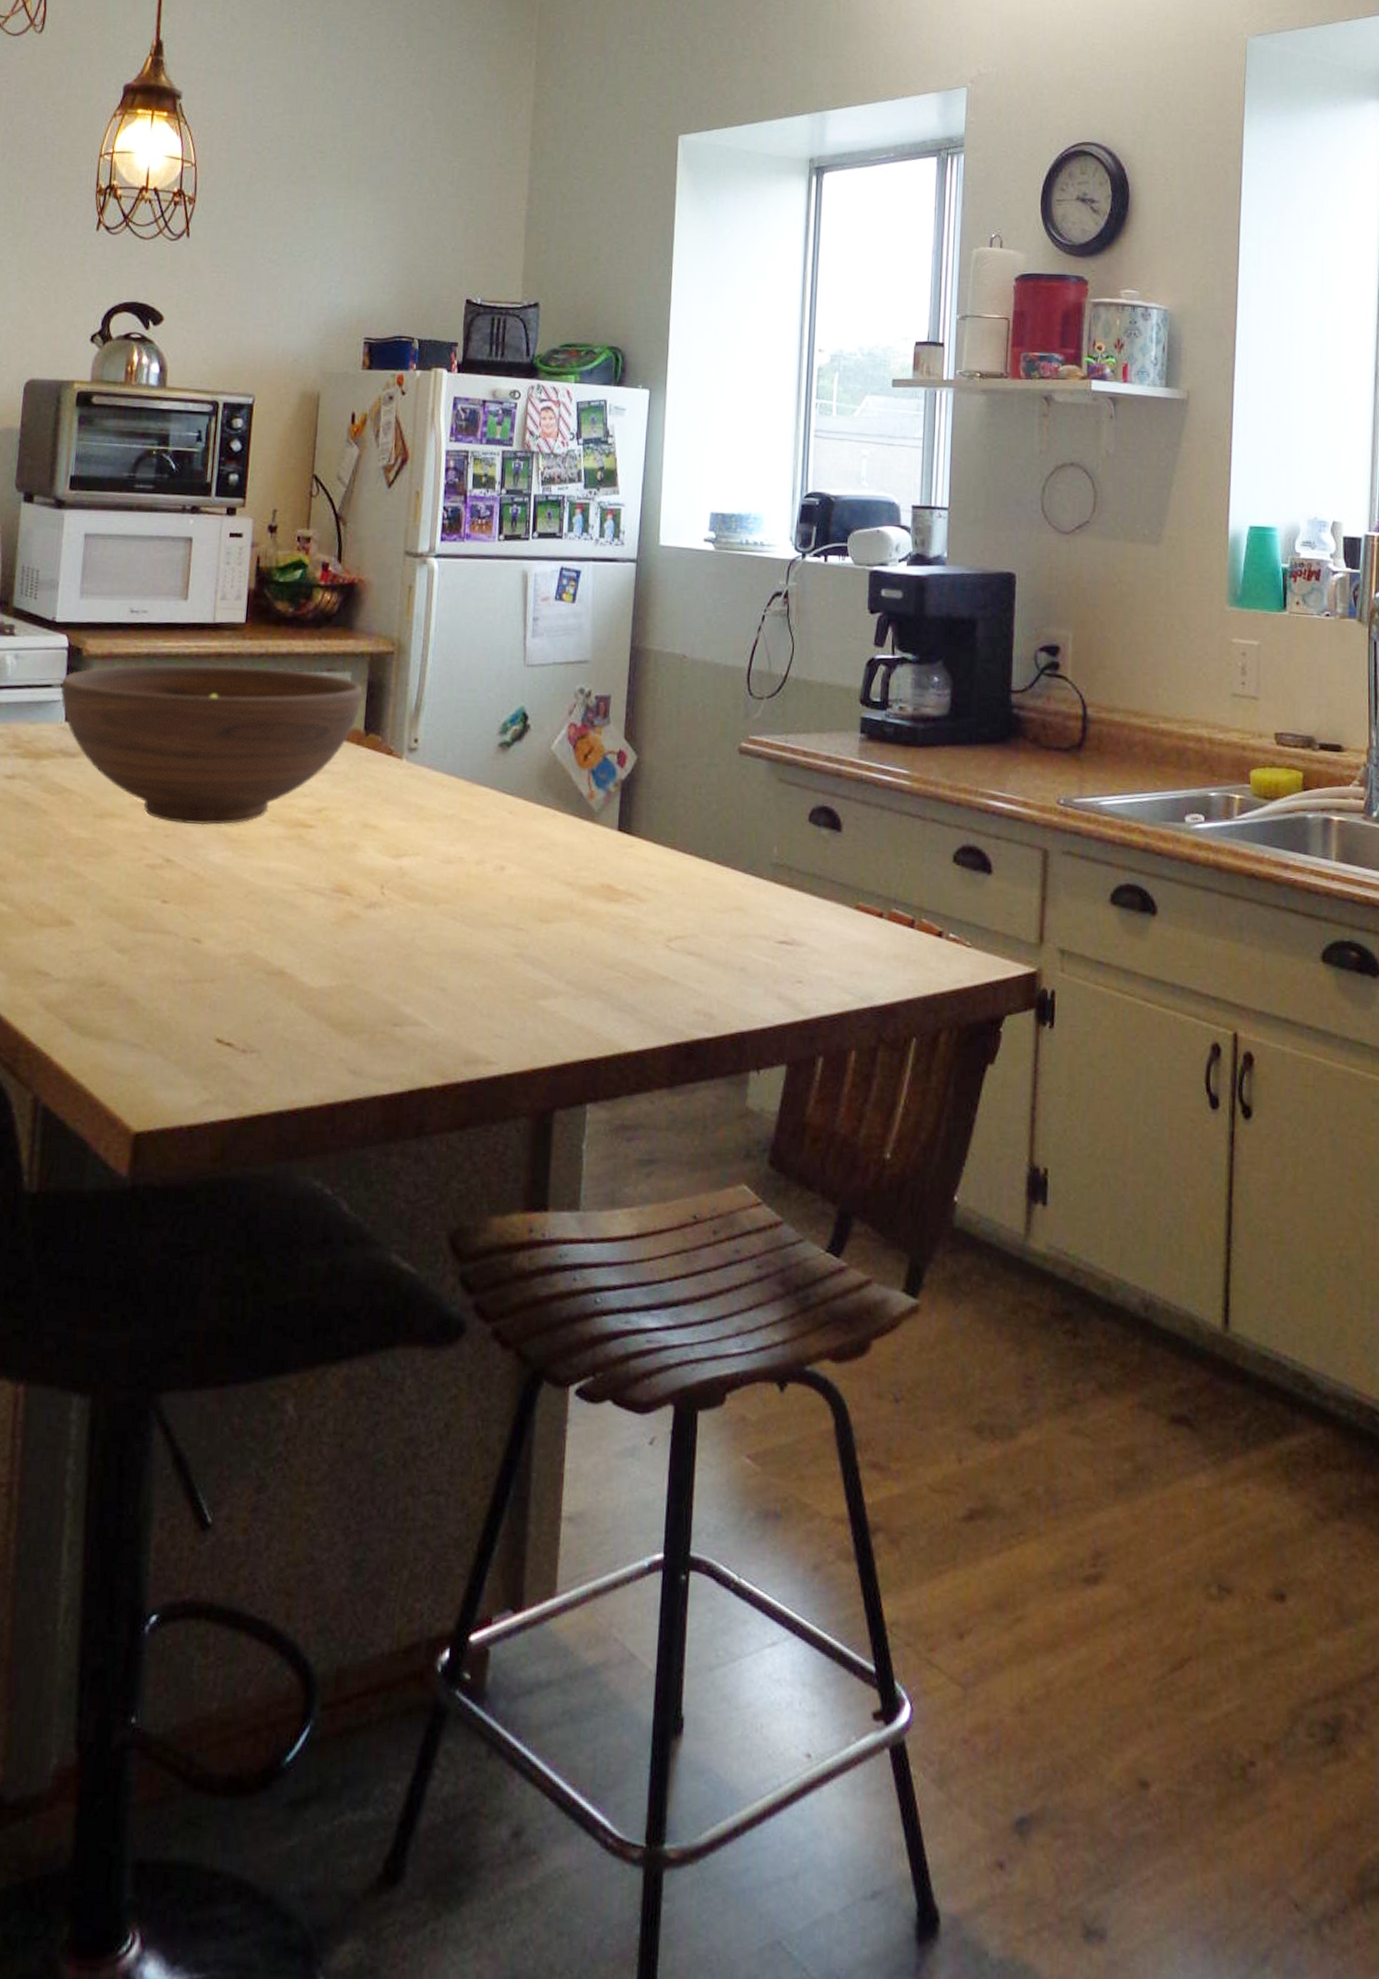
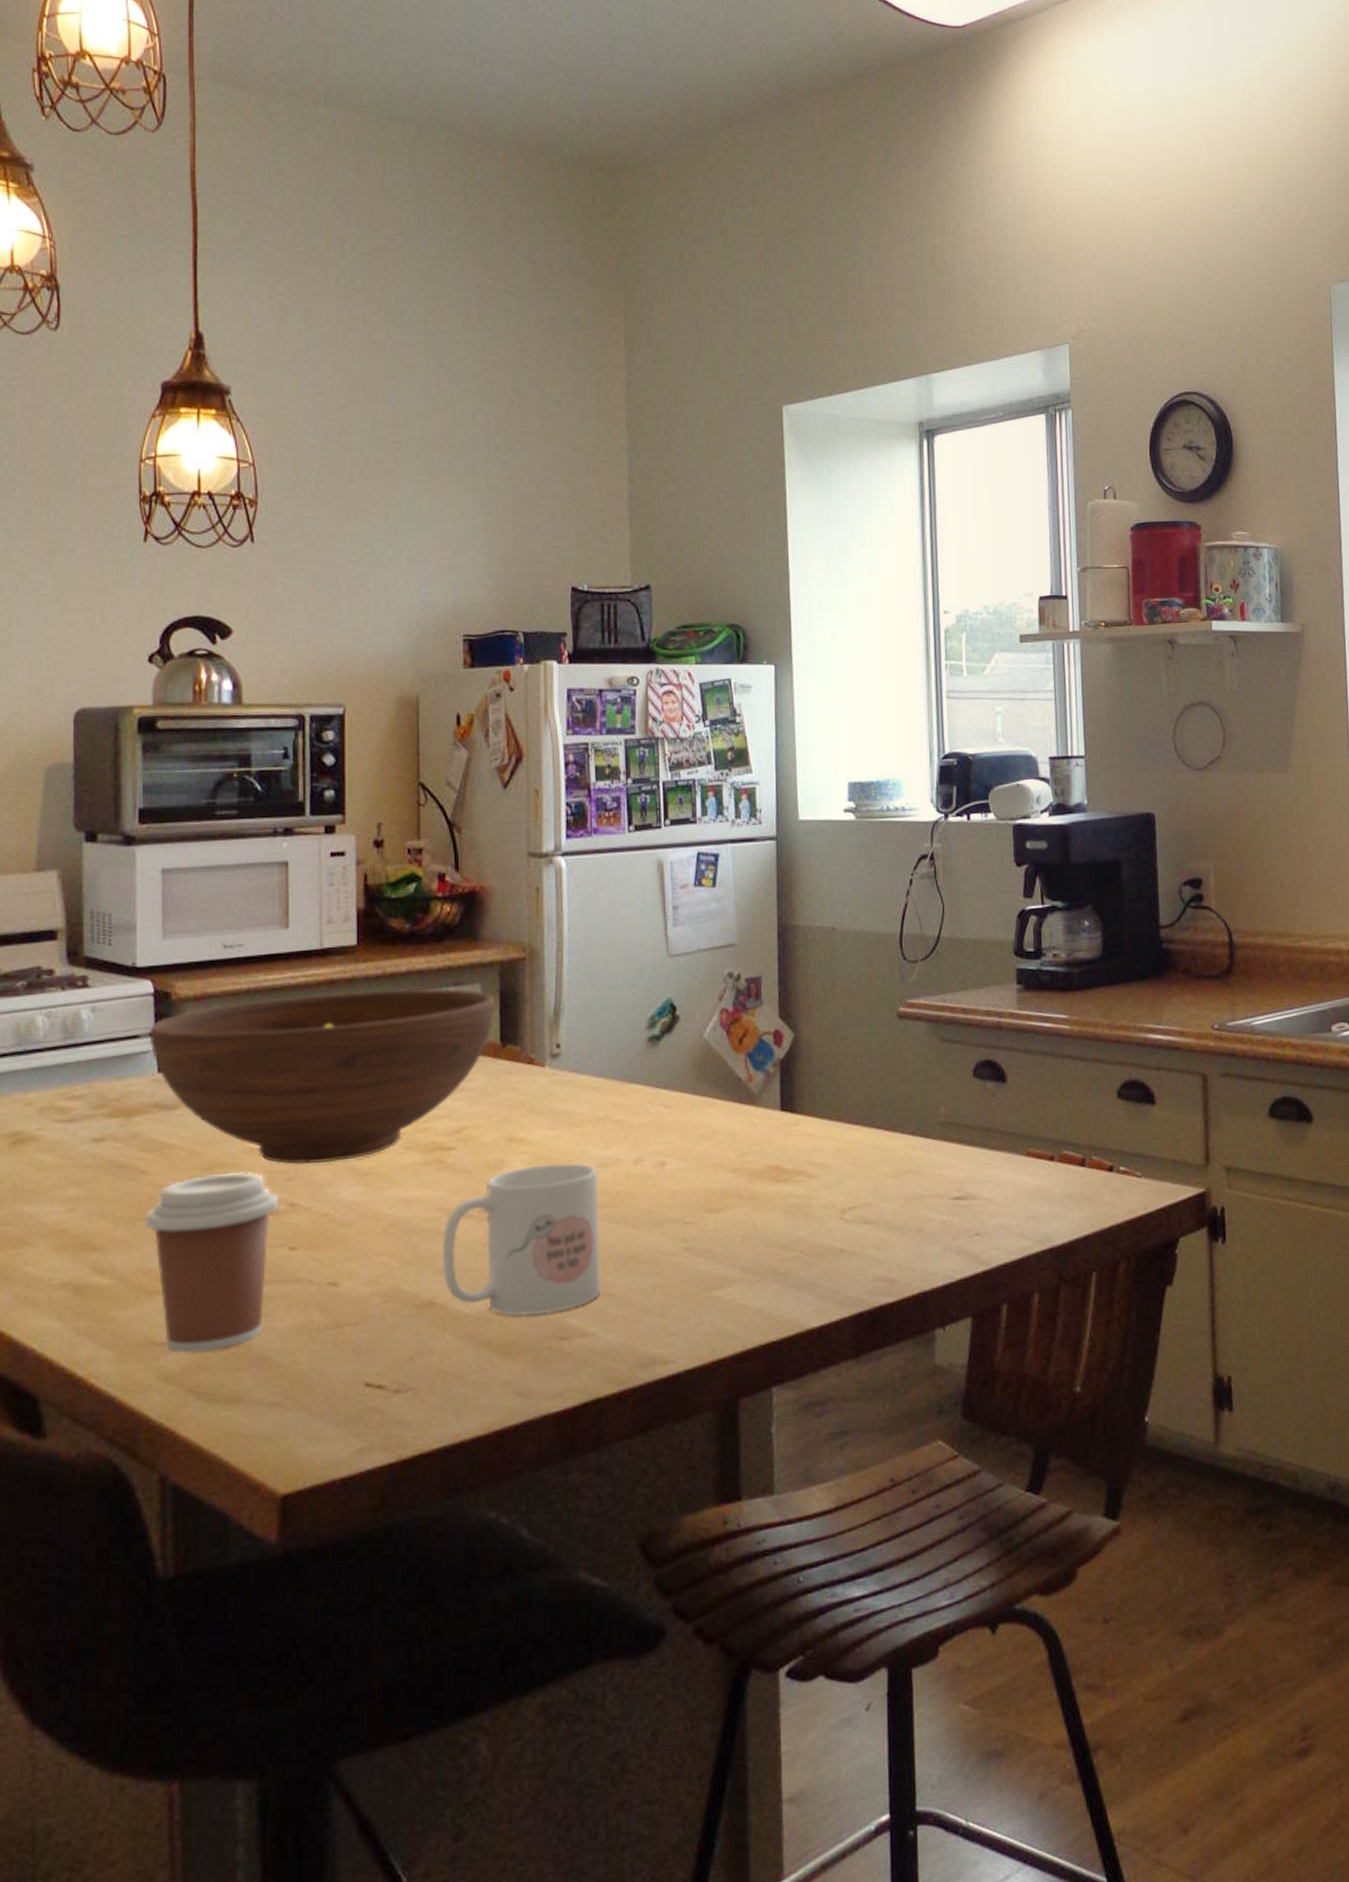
coffee cup: none [42,822,157,988] -> present [145,1172,278,1353]
mug: none [294,853,442,999] -> present [442,1162,601,1316]

